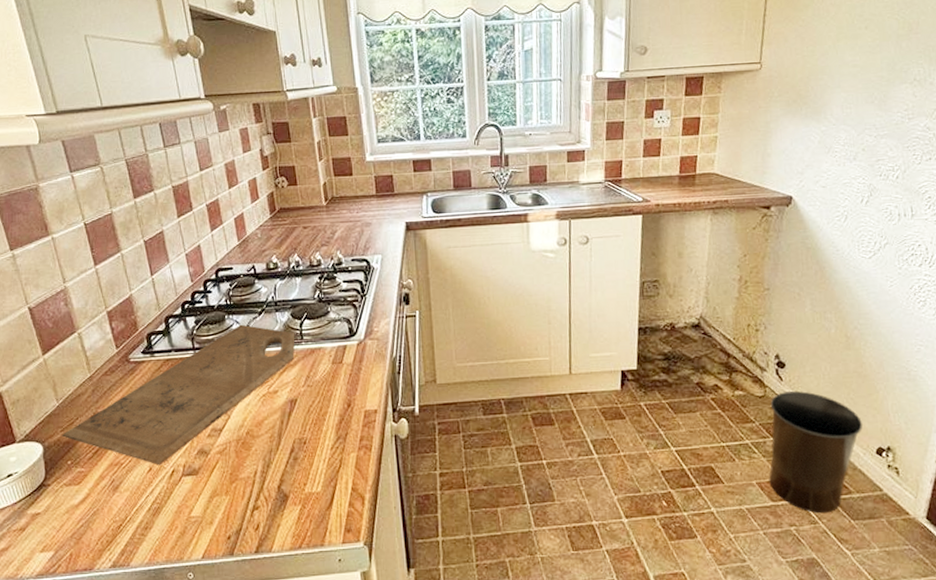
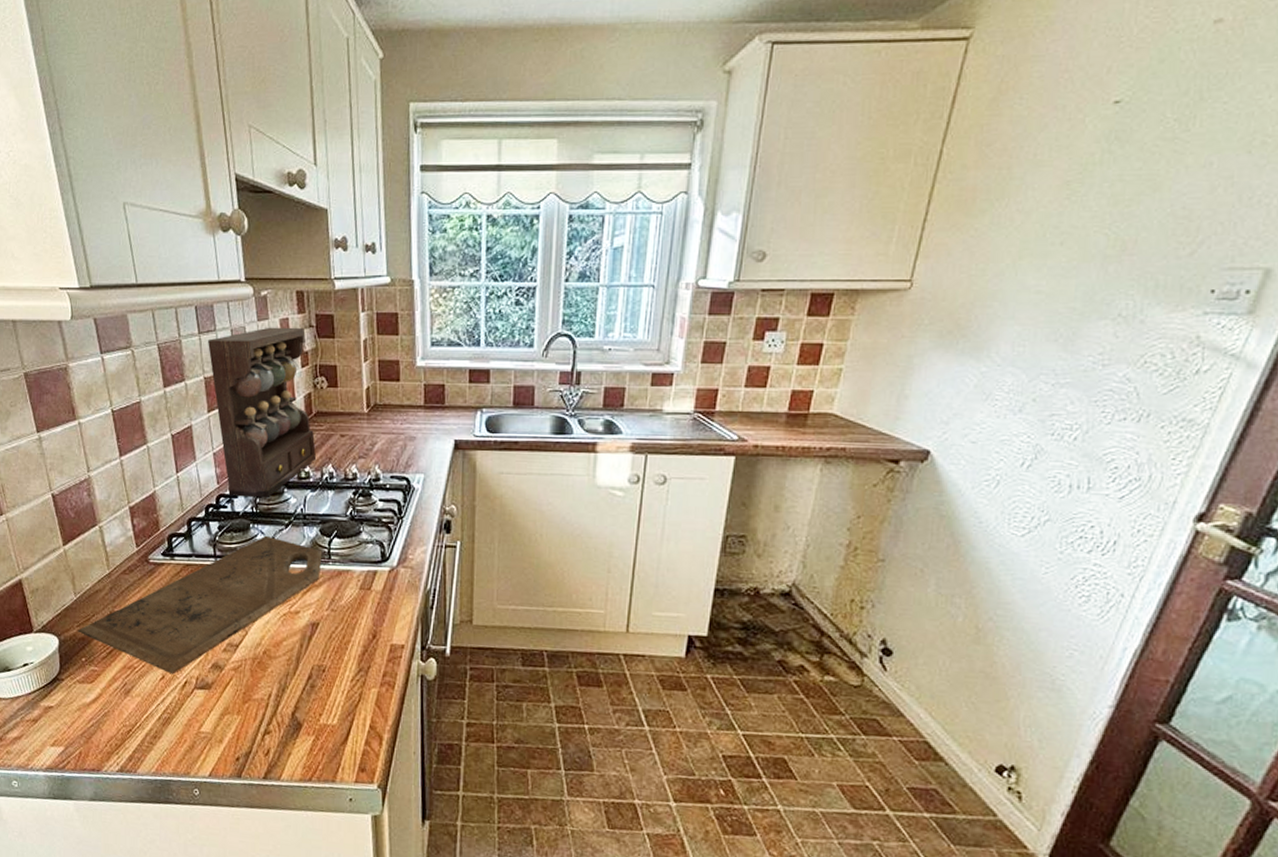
spice rack: none [174,135,282,291] -> present [208,327,316,497]
waste bin: present [769,391,862,514] -> none [853,684,982,832]

